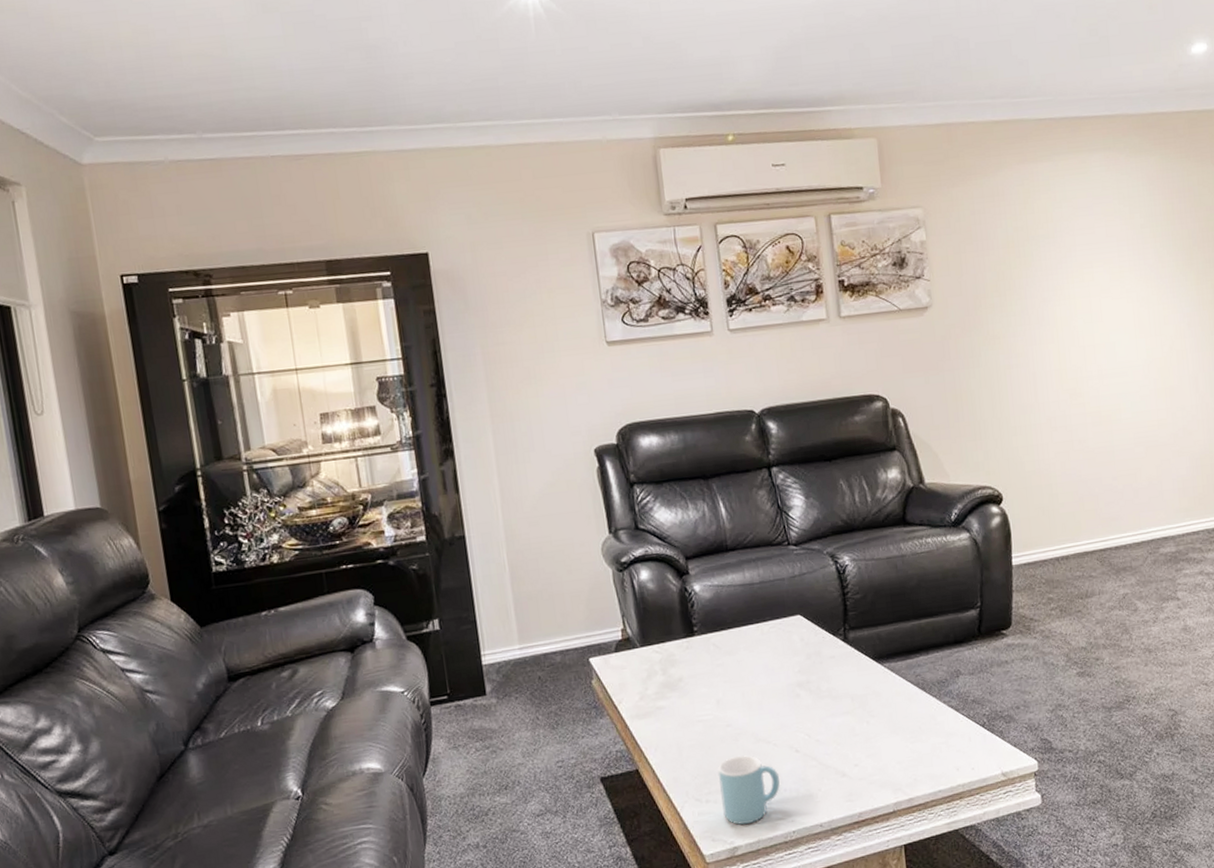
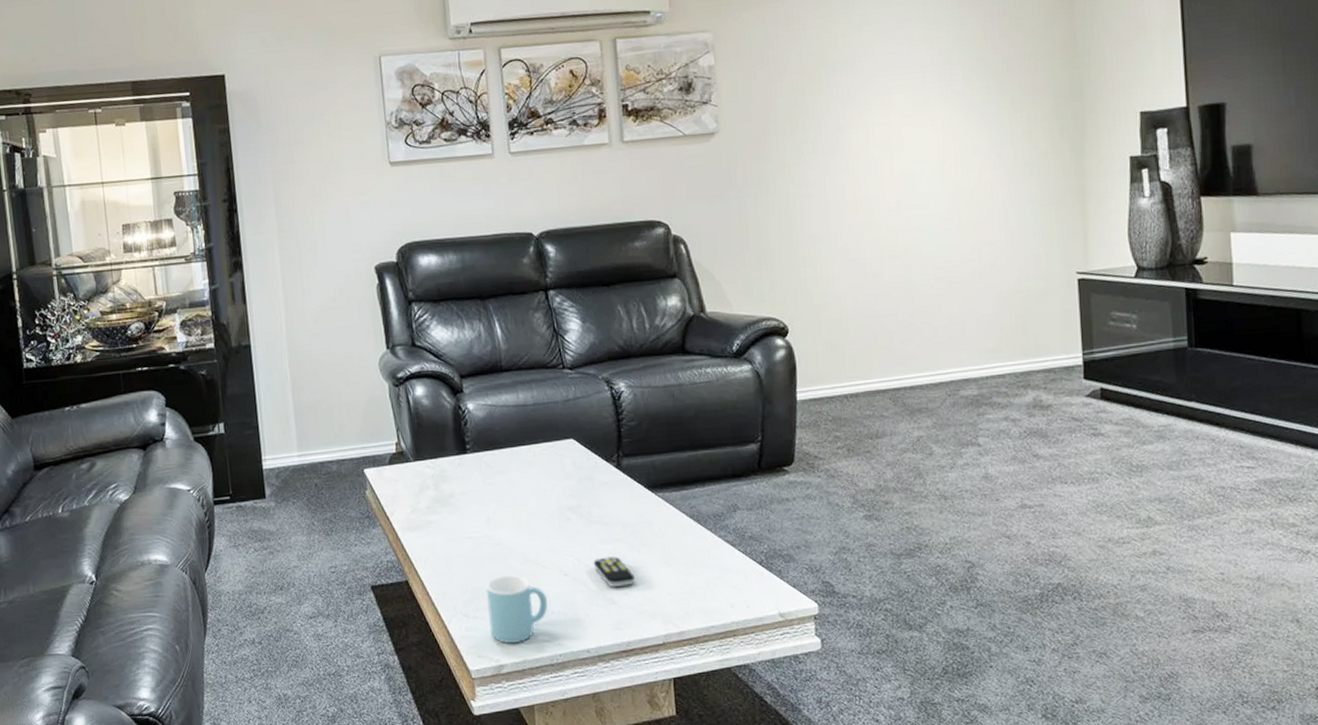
remote control: none [823,729,865,760] -> present [593,556,636,587]

